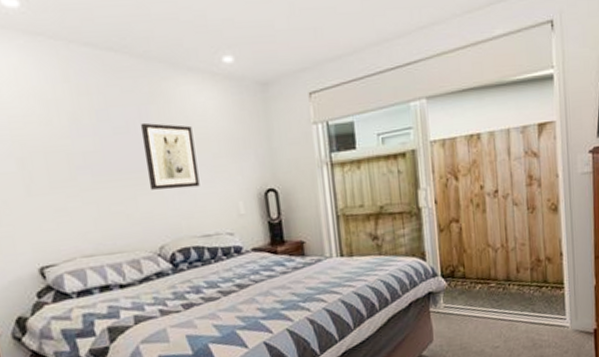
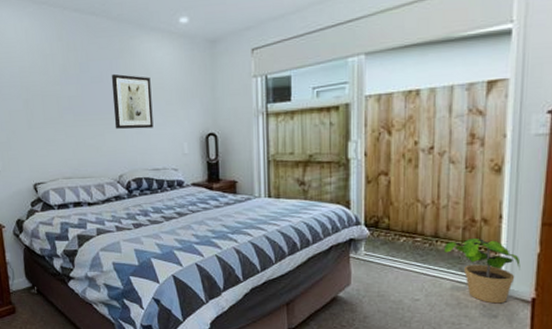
potted plant: none [516,277,582,340] -> present [443,237,521,304]

